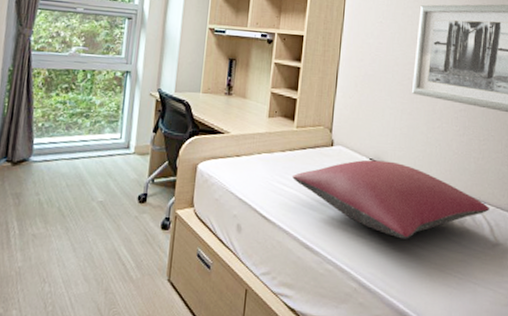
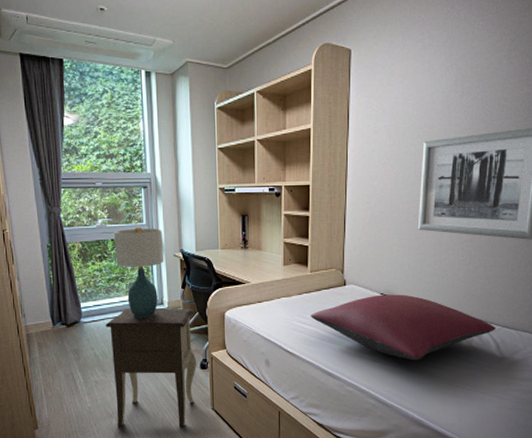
nightstand: none [50,149,163,301] -> present [105,308,197,427]
table lamp: none [83,59,141,163] -> present [114,227,163,318]

